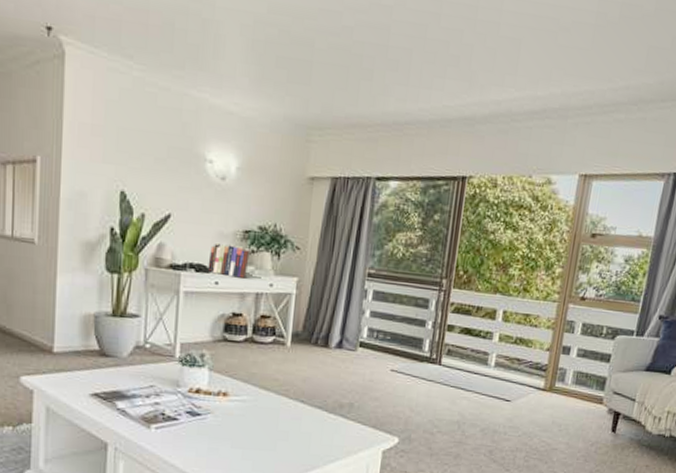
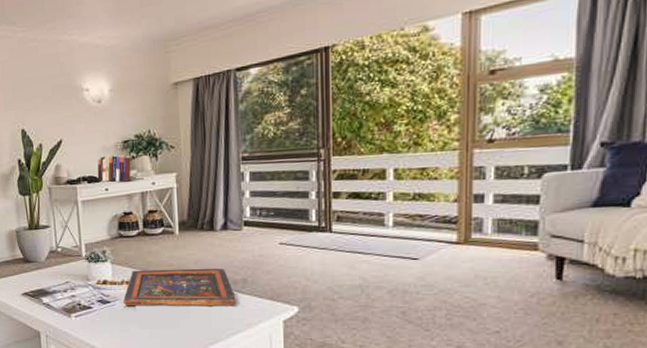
painted panel: none [216,380,340,432] -> present [123,268,236,307]

